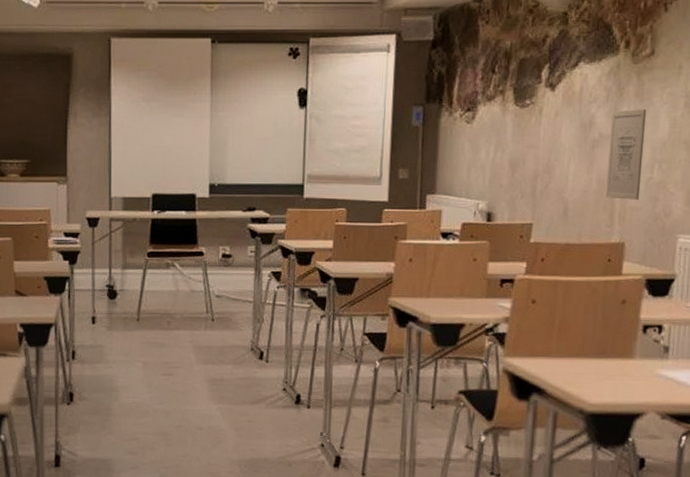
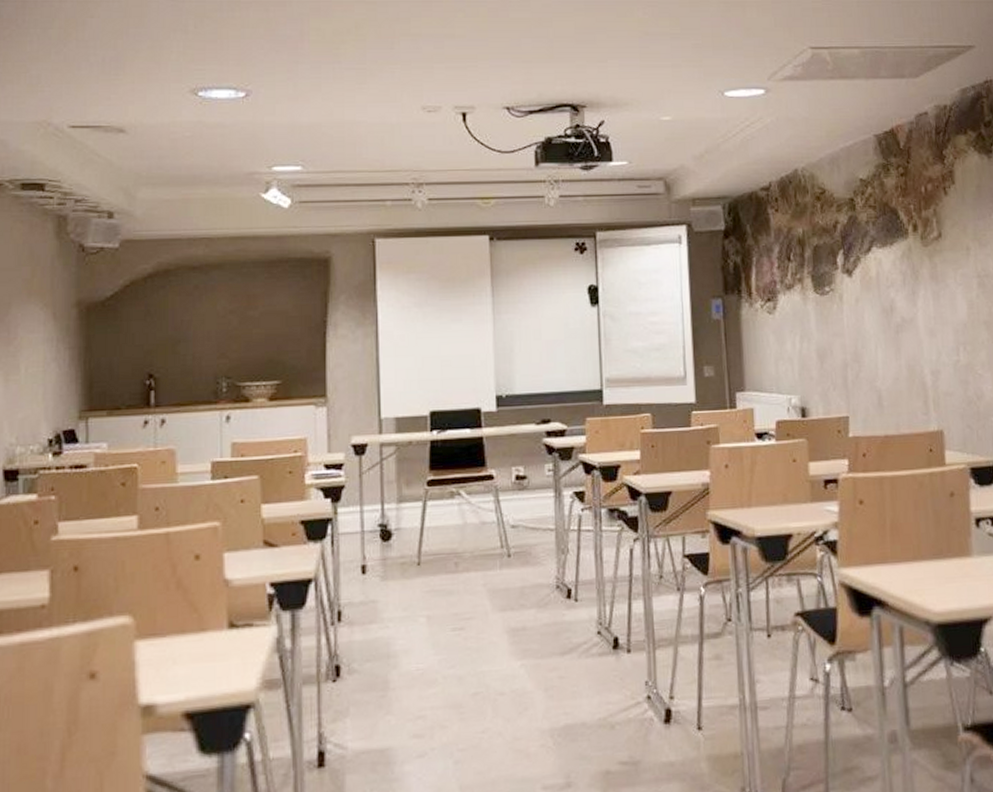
wall art: present [605,109,647,200] -> none [911,291,951,385]

